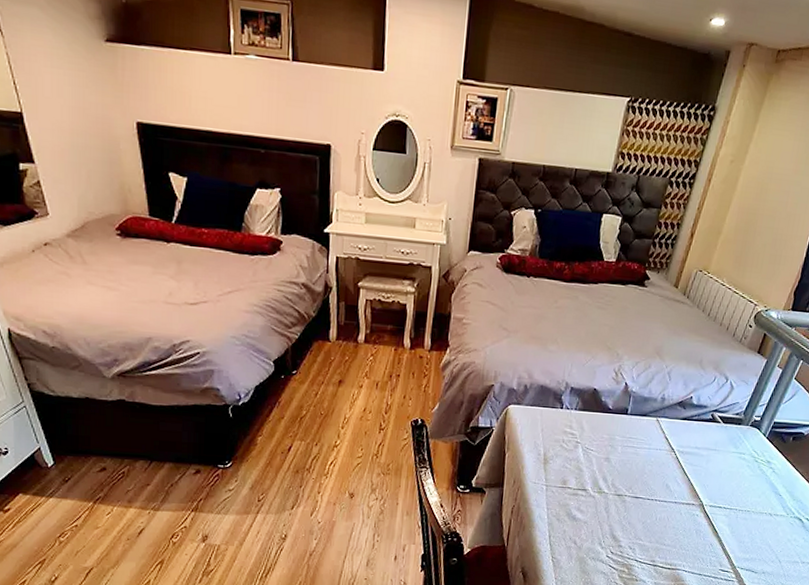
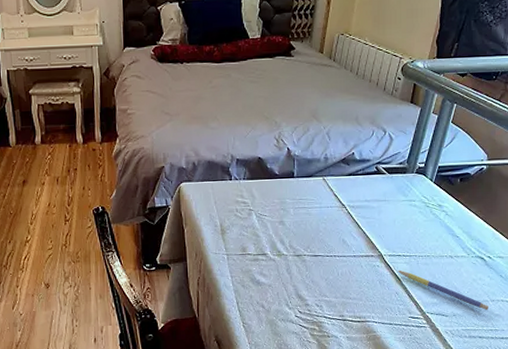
pen: none [715,521,799,572] -> present [397,270,490,311]

